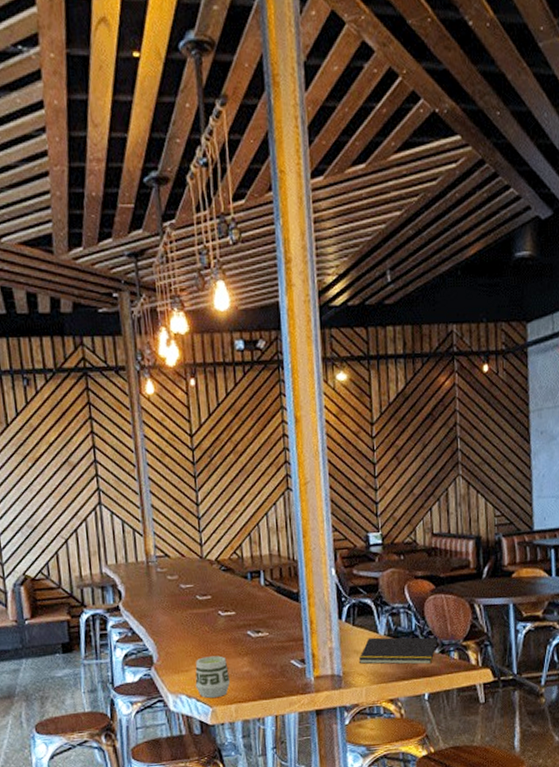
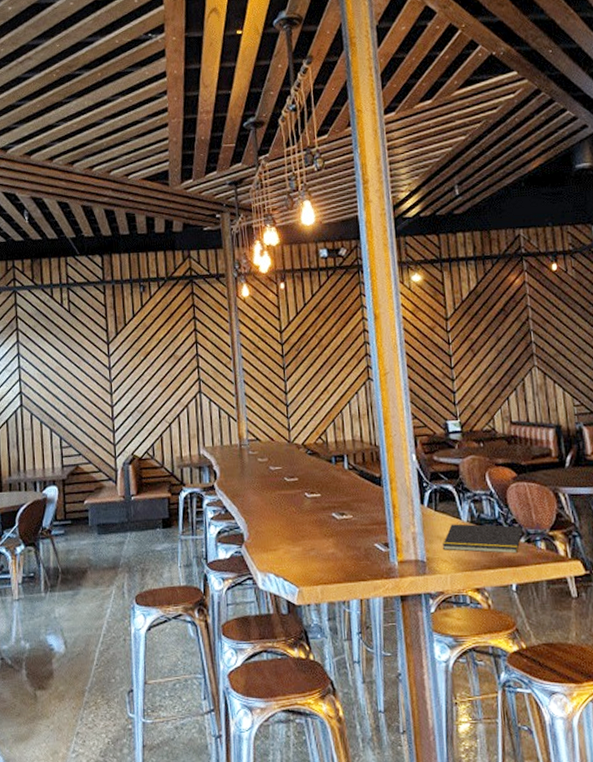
cup: present [195,655,230,699] -> none [282,536,316,579]

